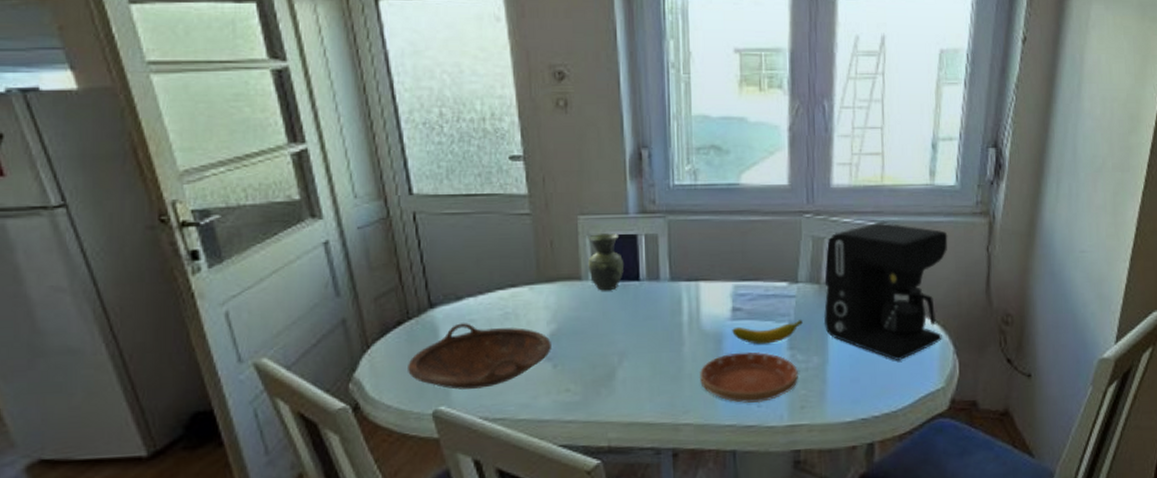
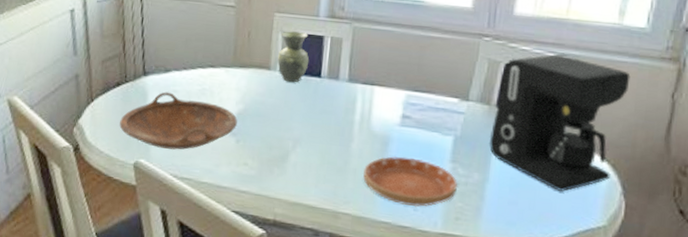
banana: present [732,320,803,344] -> none [399,133,468,154]

